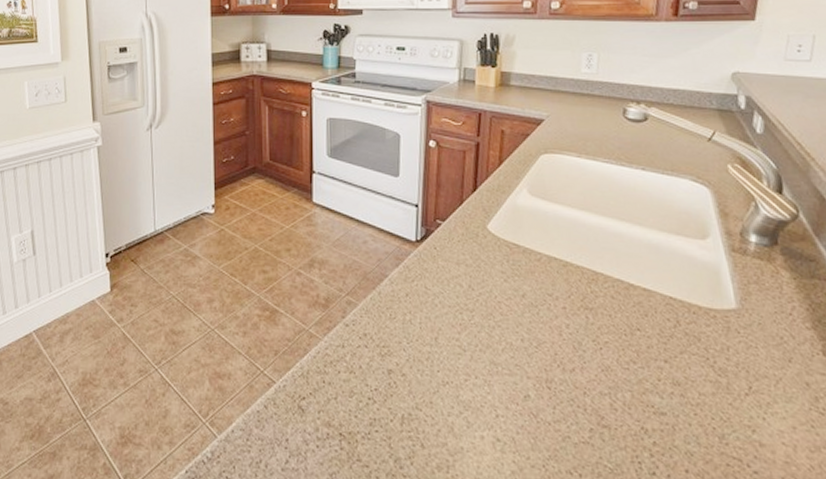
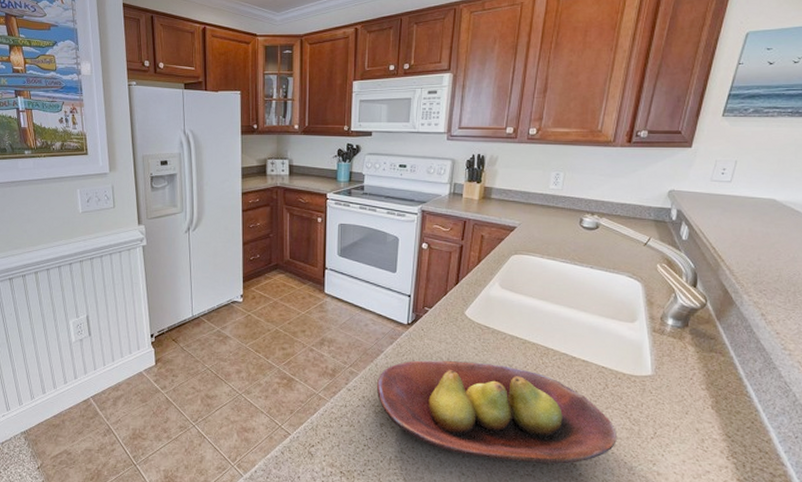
fruit bowl: none [380,287,699,429] -> present [376,360,617,464]

